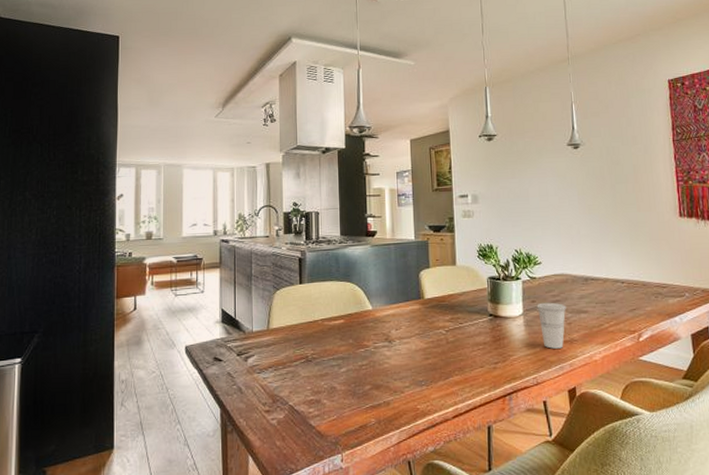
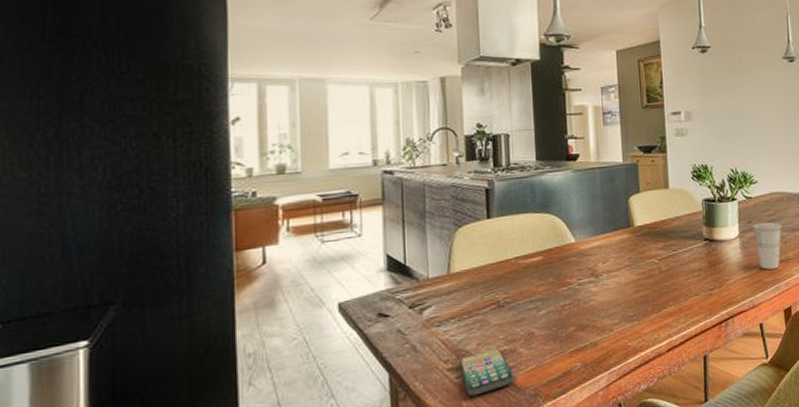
smartphone: none [274,397,319,437] -> present [458,348,514,396]

